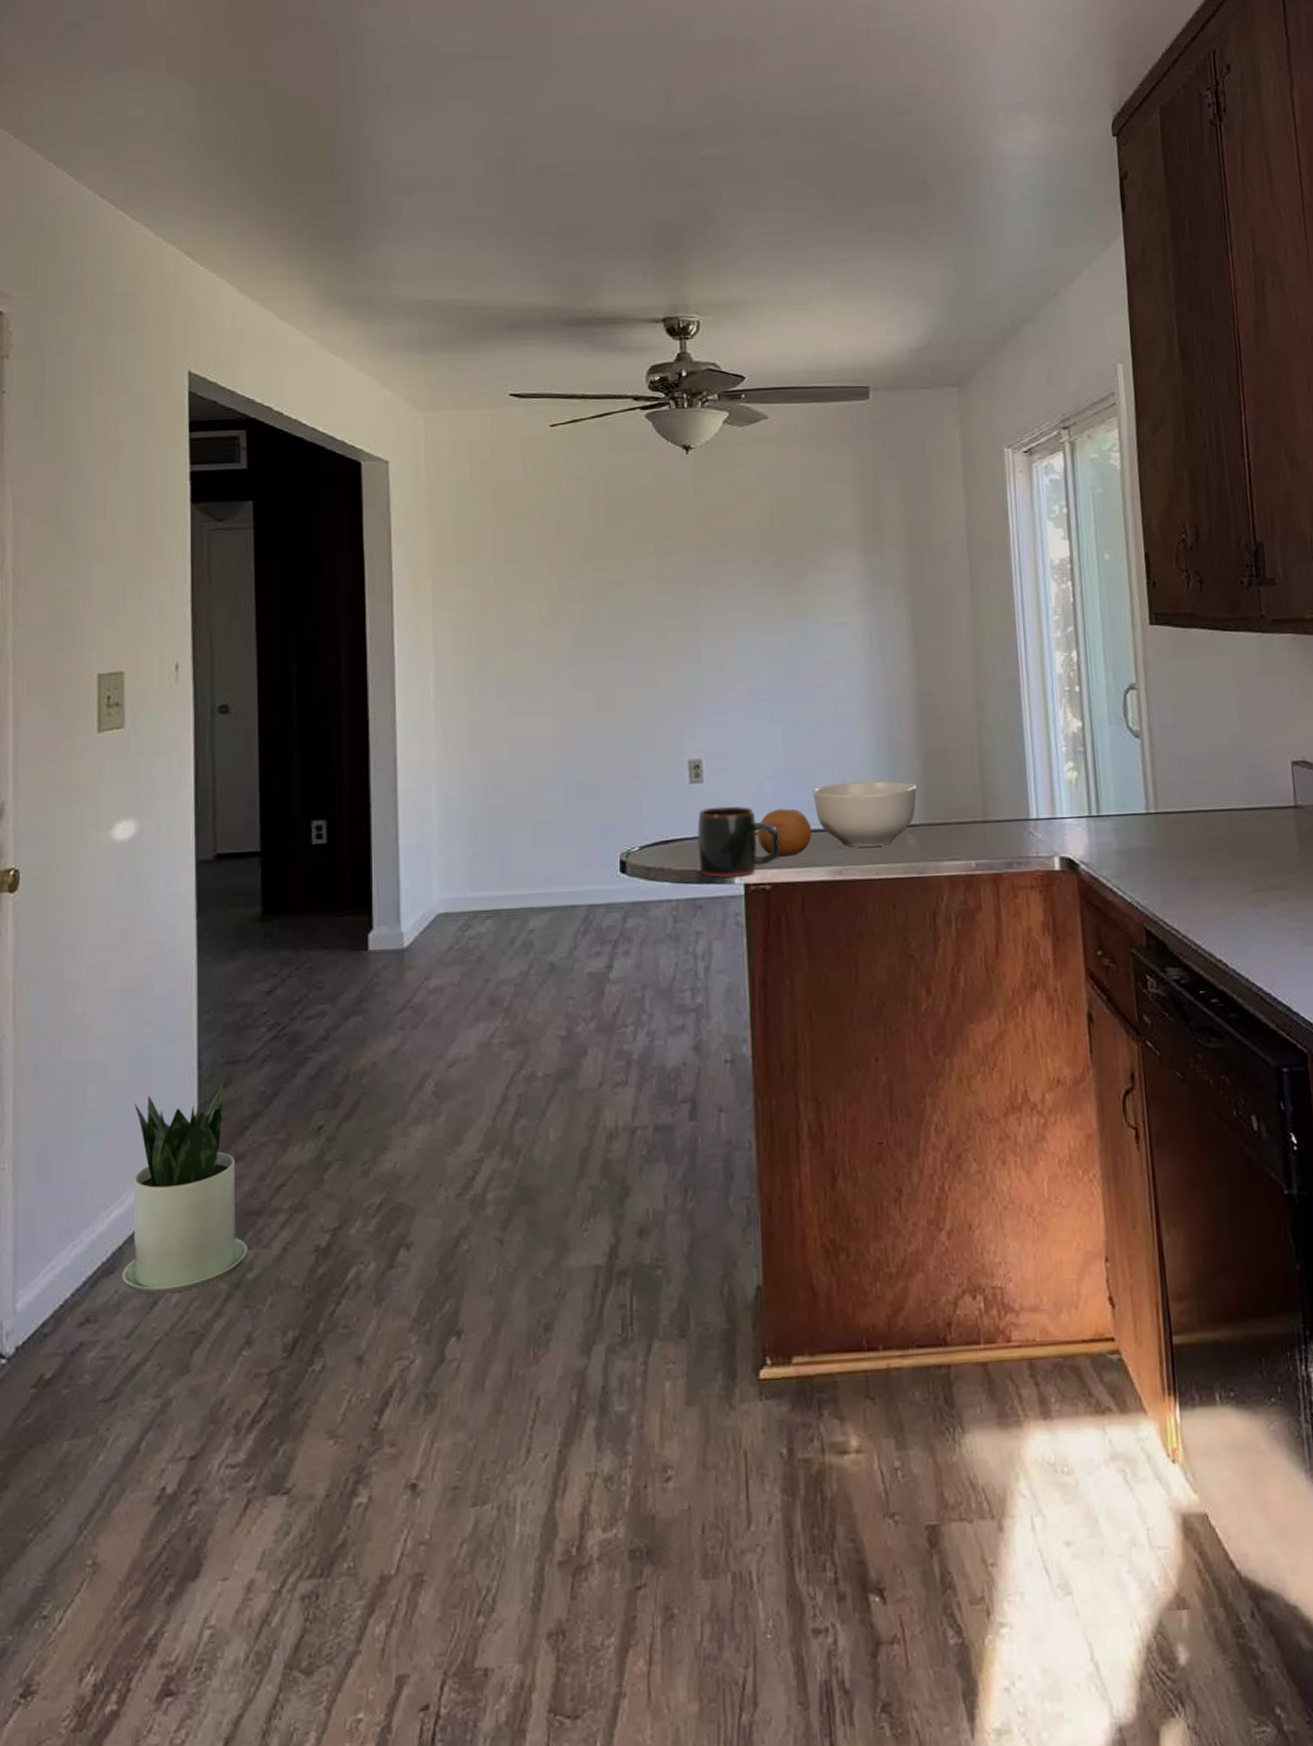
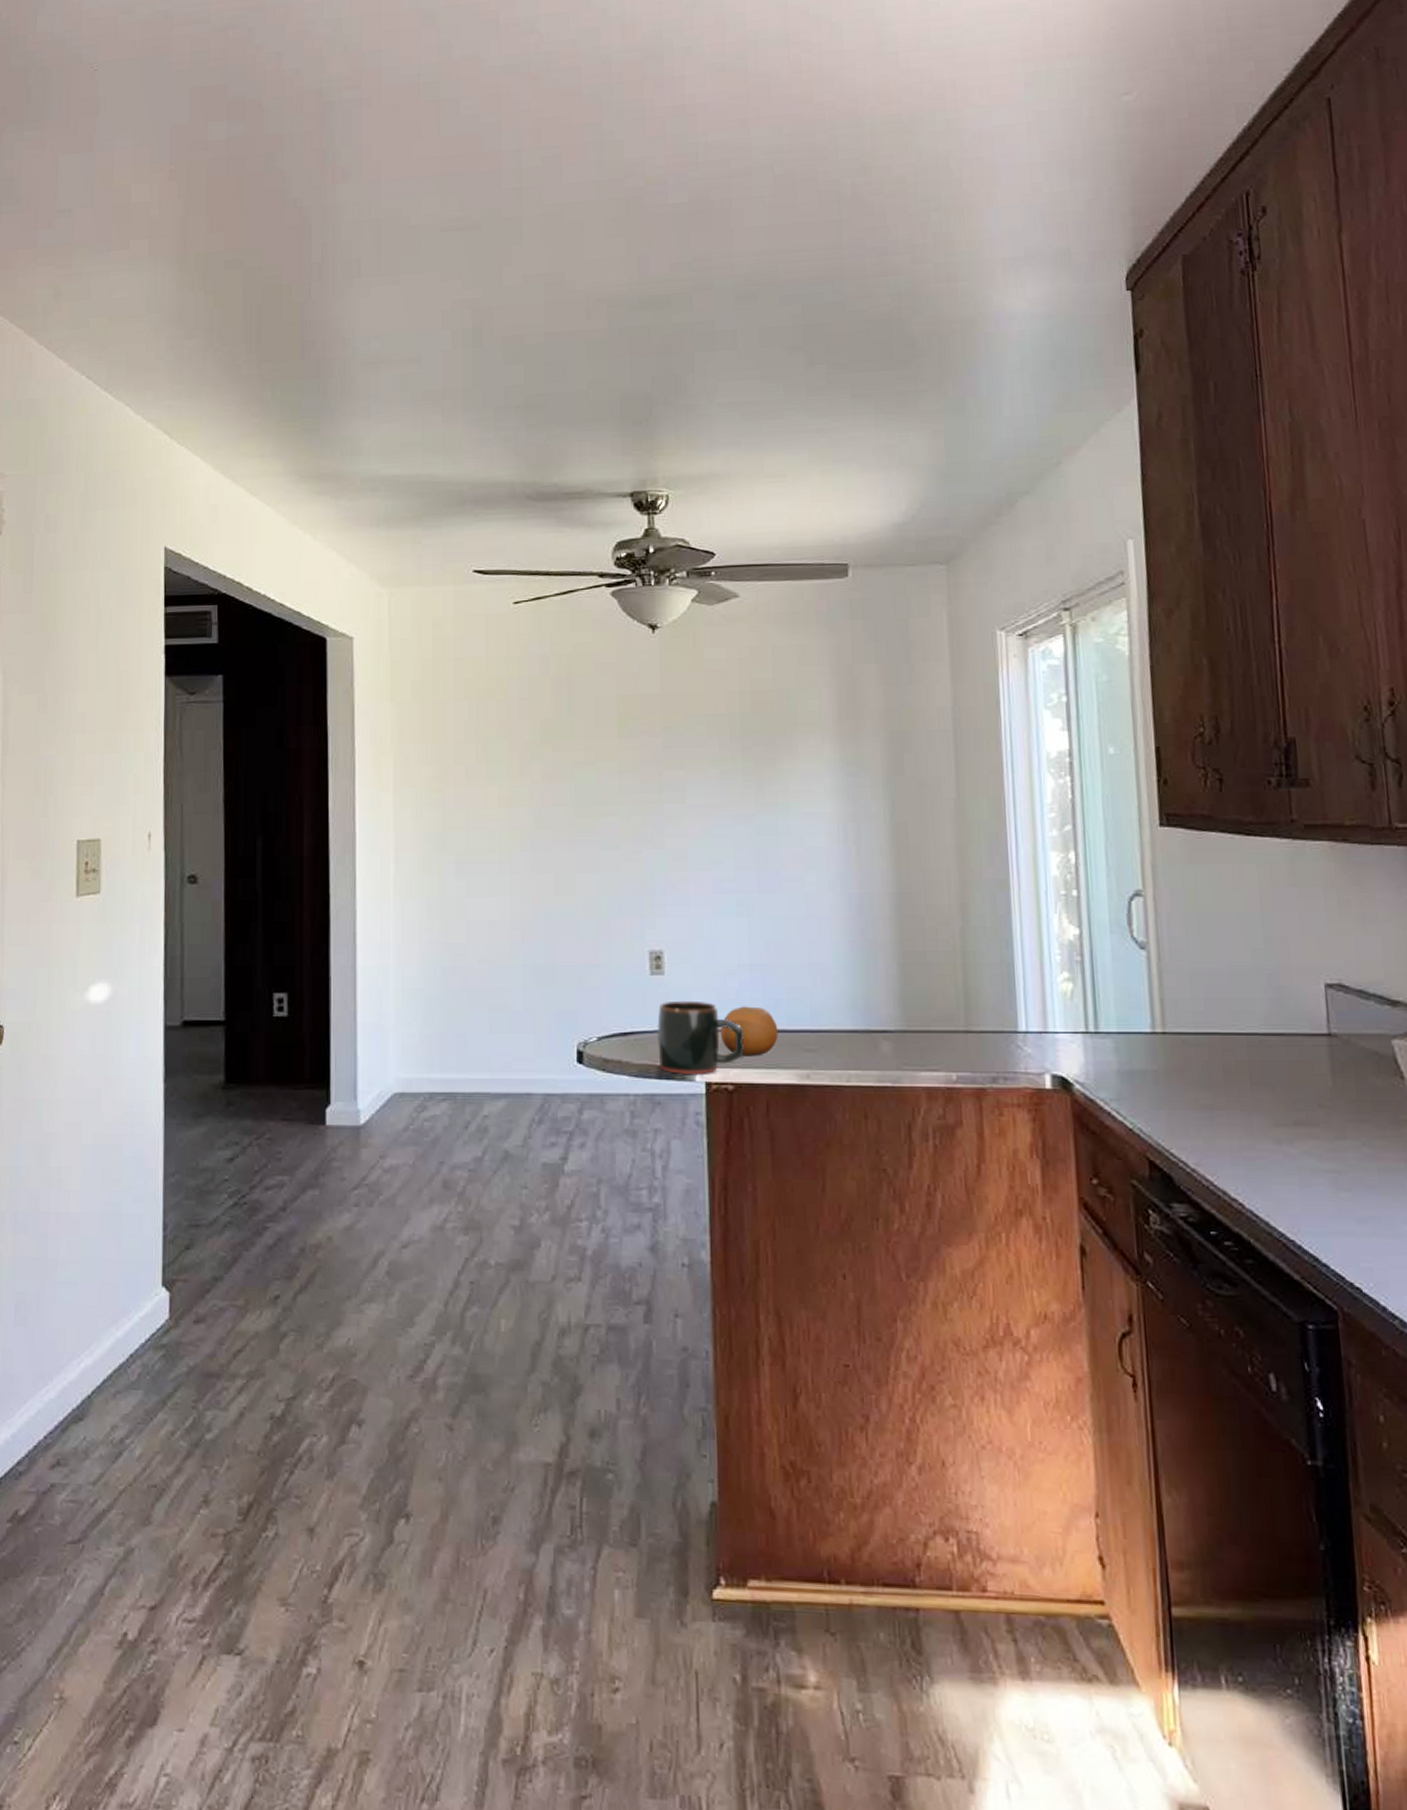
planter: present [122,1082,247,1295] -> none [90,1244,206,1446]
bowl: present [812,781,917,847] -> none [779,982,893,1051]

